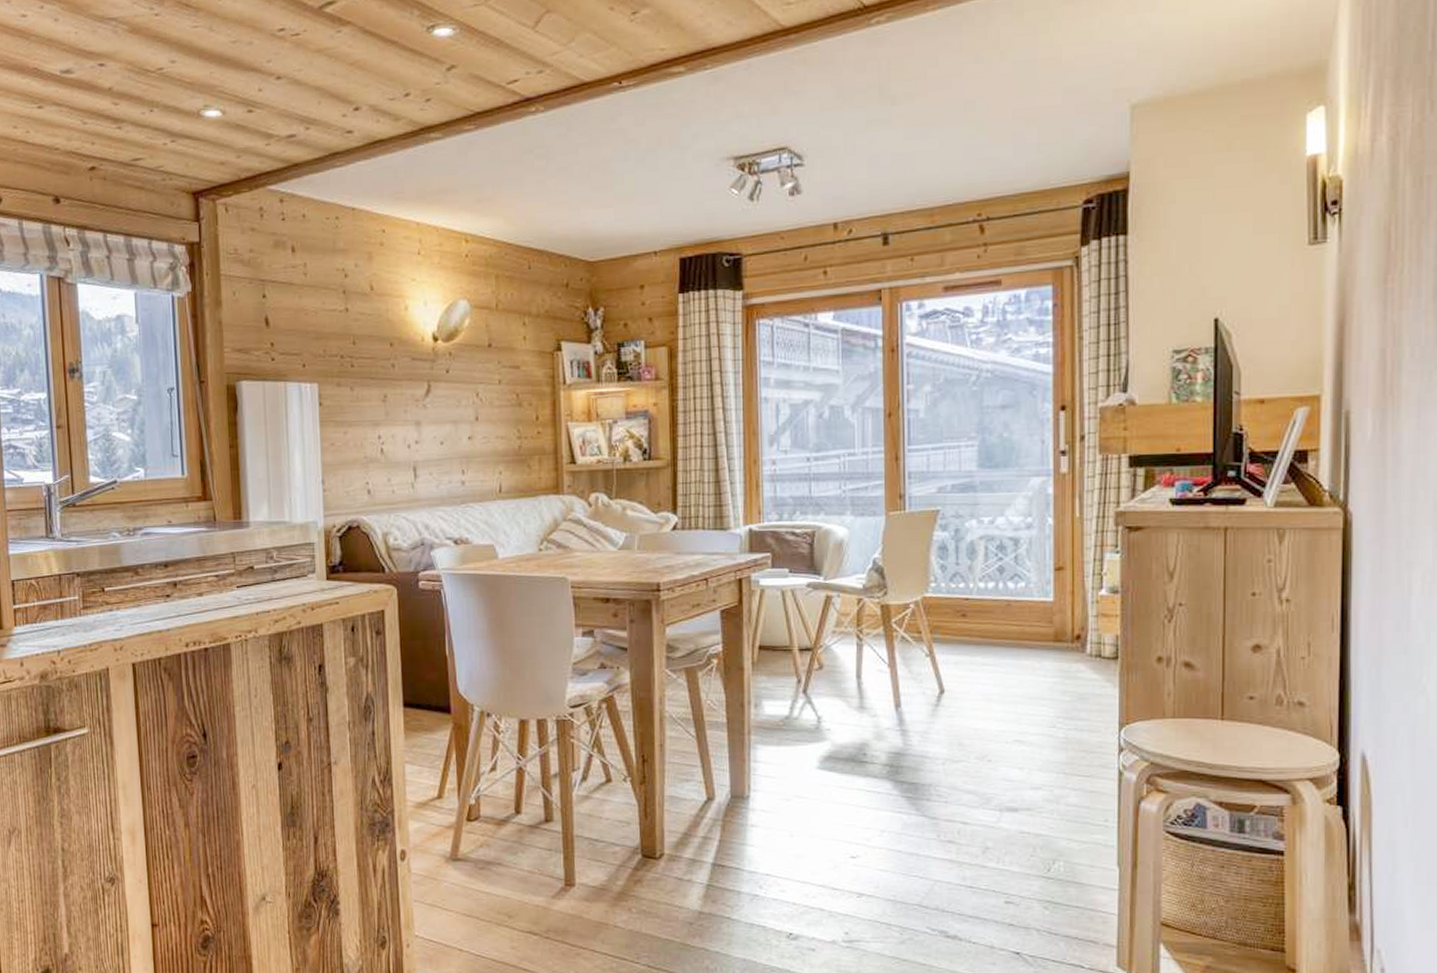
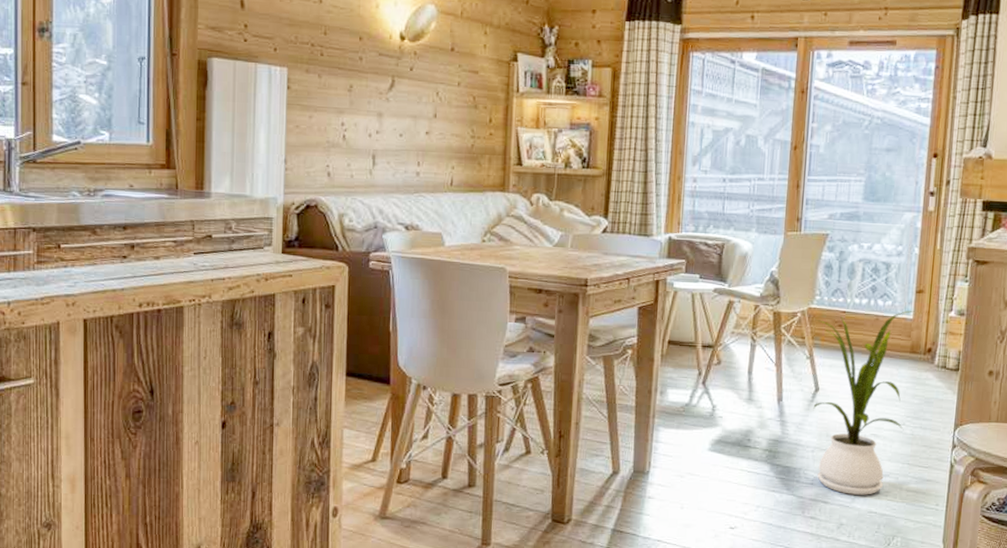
house plant: none [933,592,1055,813] -> present [813,311,914,495]

